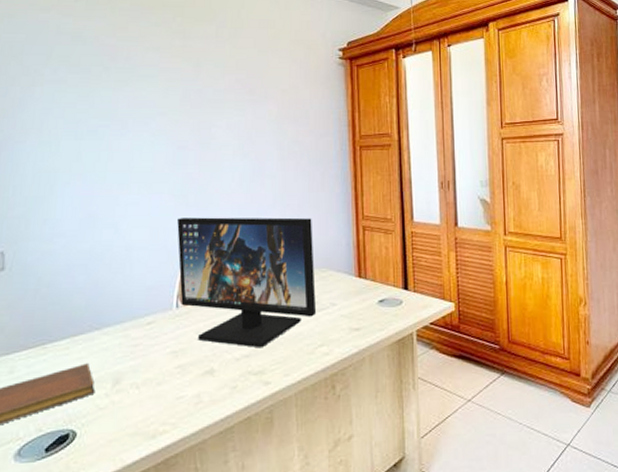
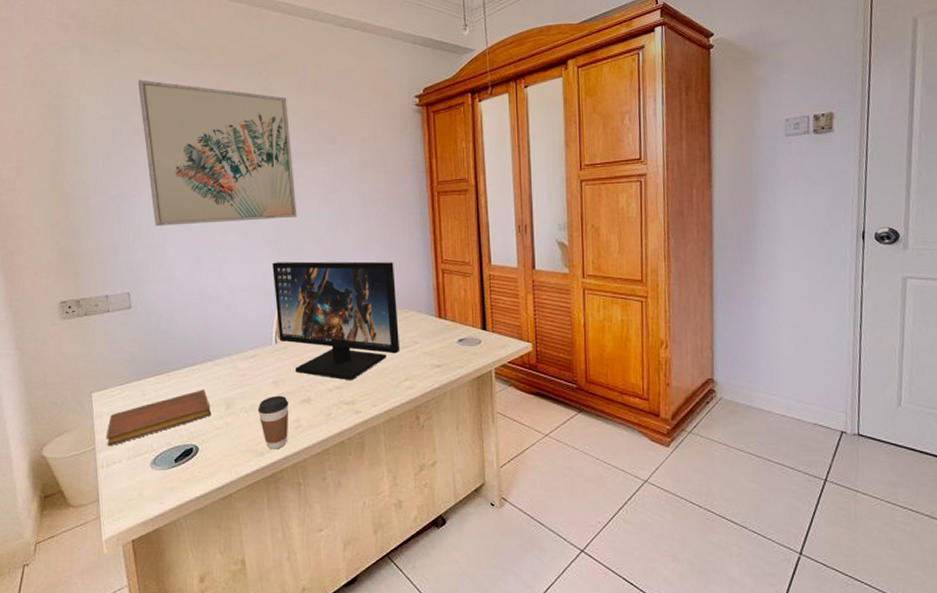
wall art: none [32,17,209,176] -> present [138,79,297,226]
coffee cup: none [151,367,189,431] -> present [257,395,289,449]

